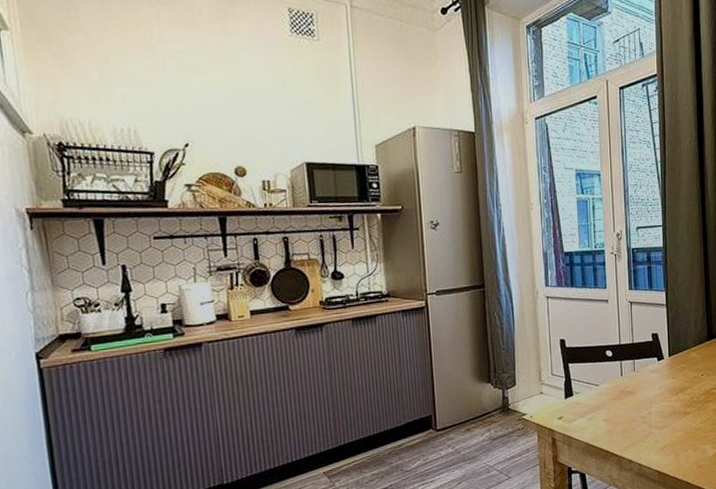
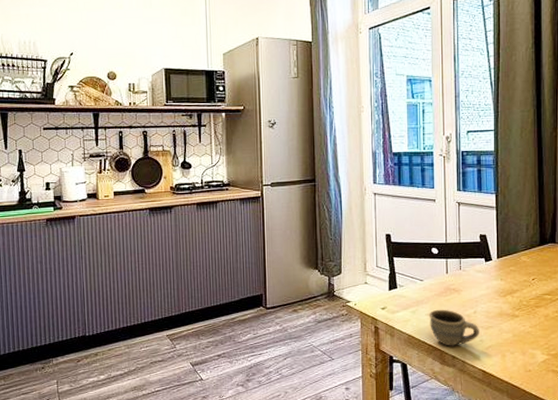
cup: none [605,413,654,451] -> present [428,309,479,346]

